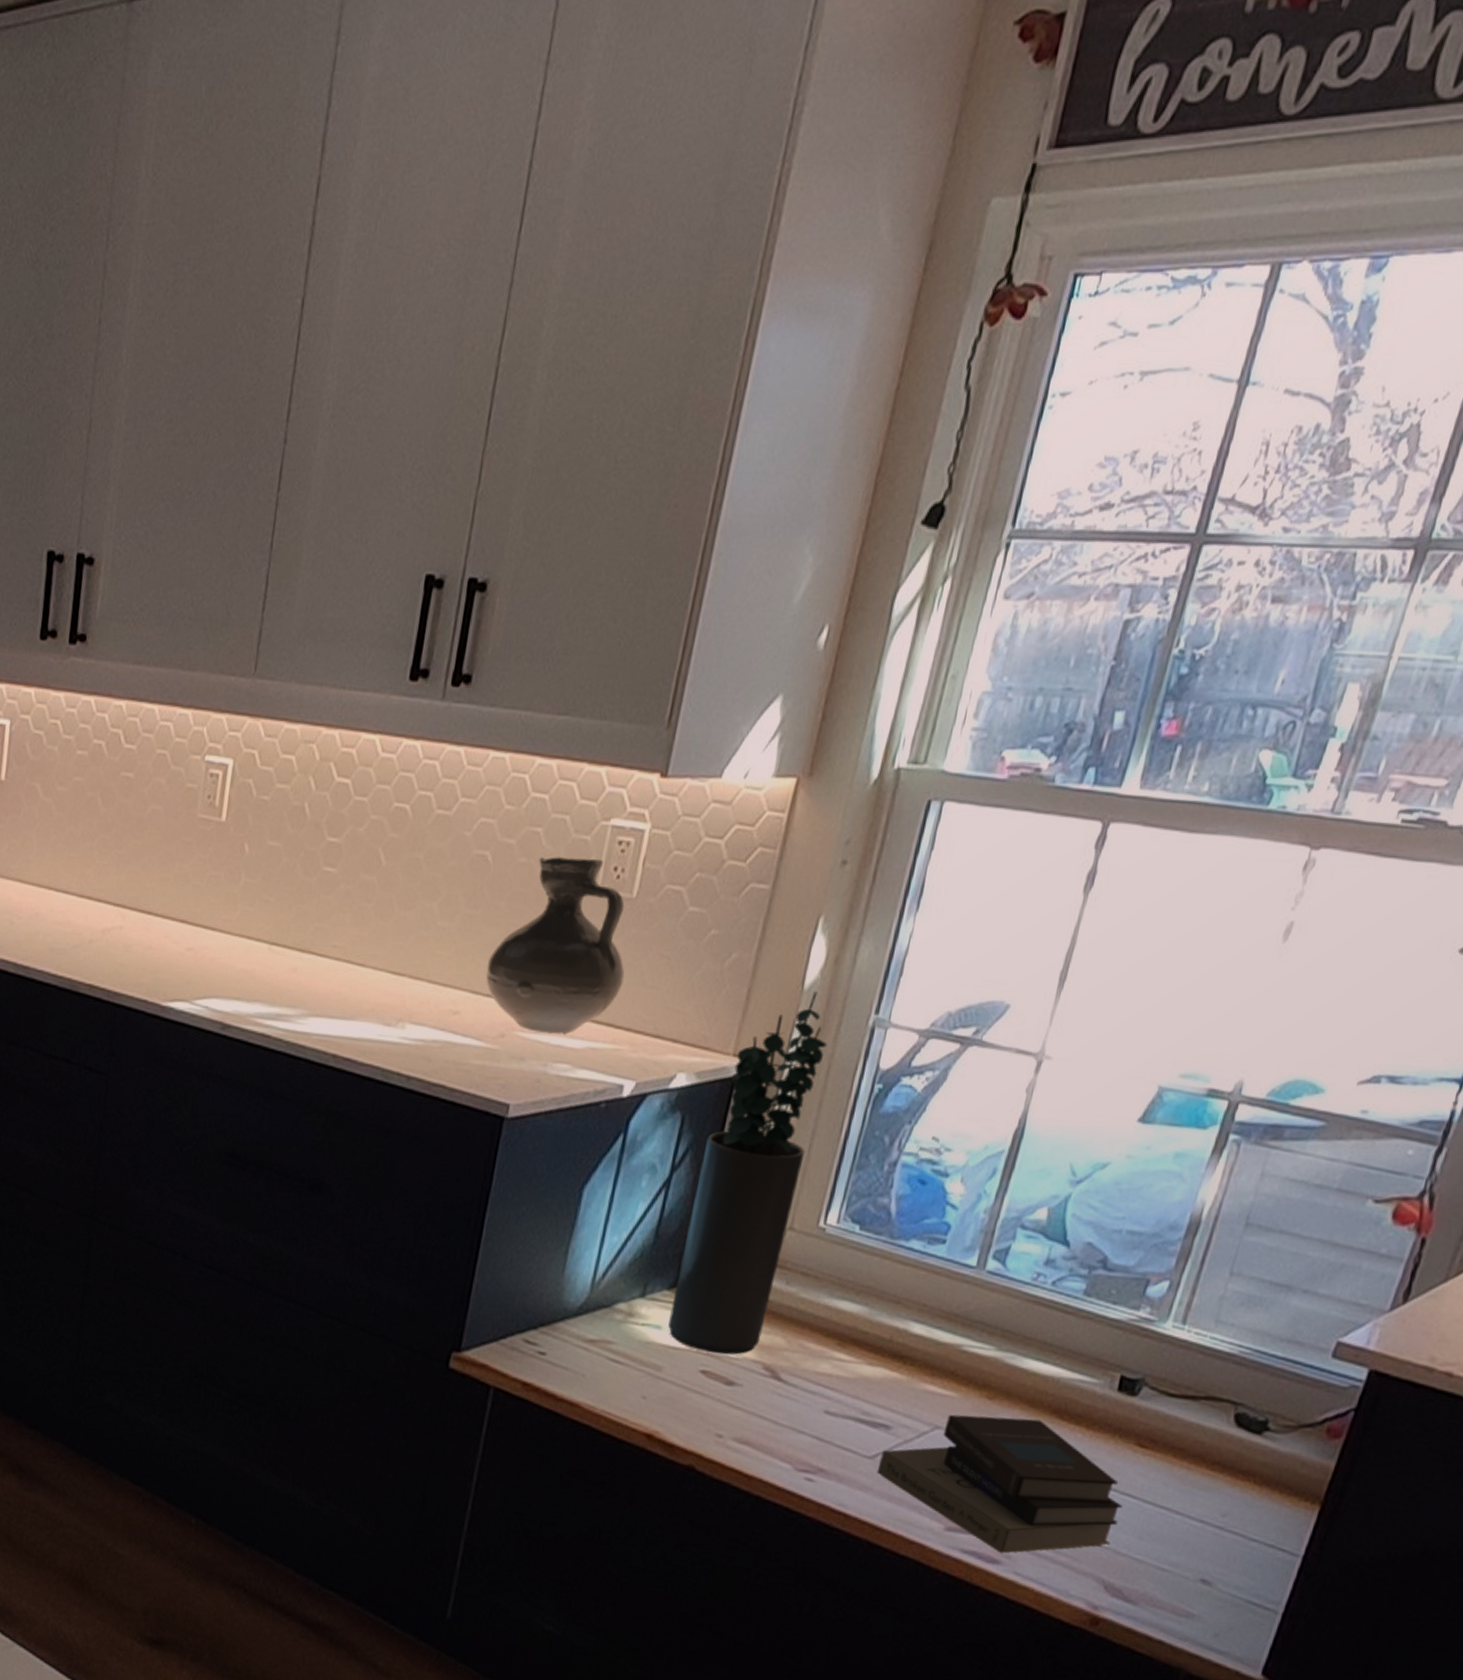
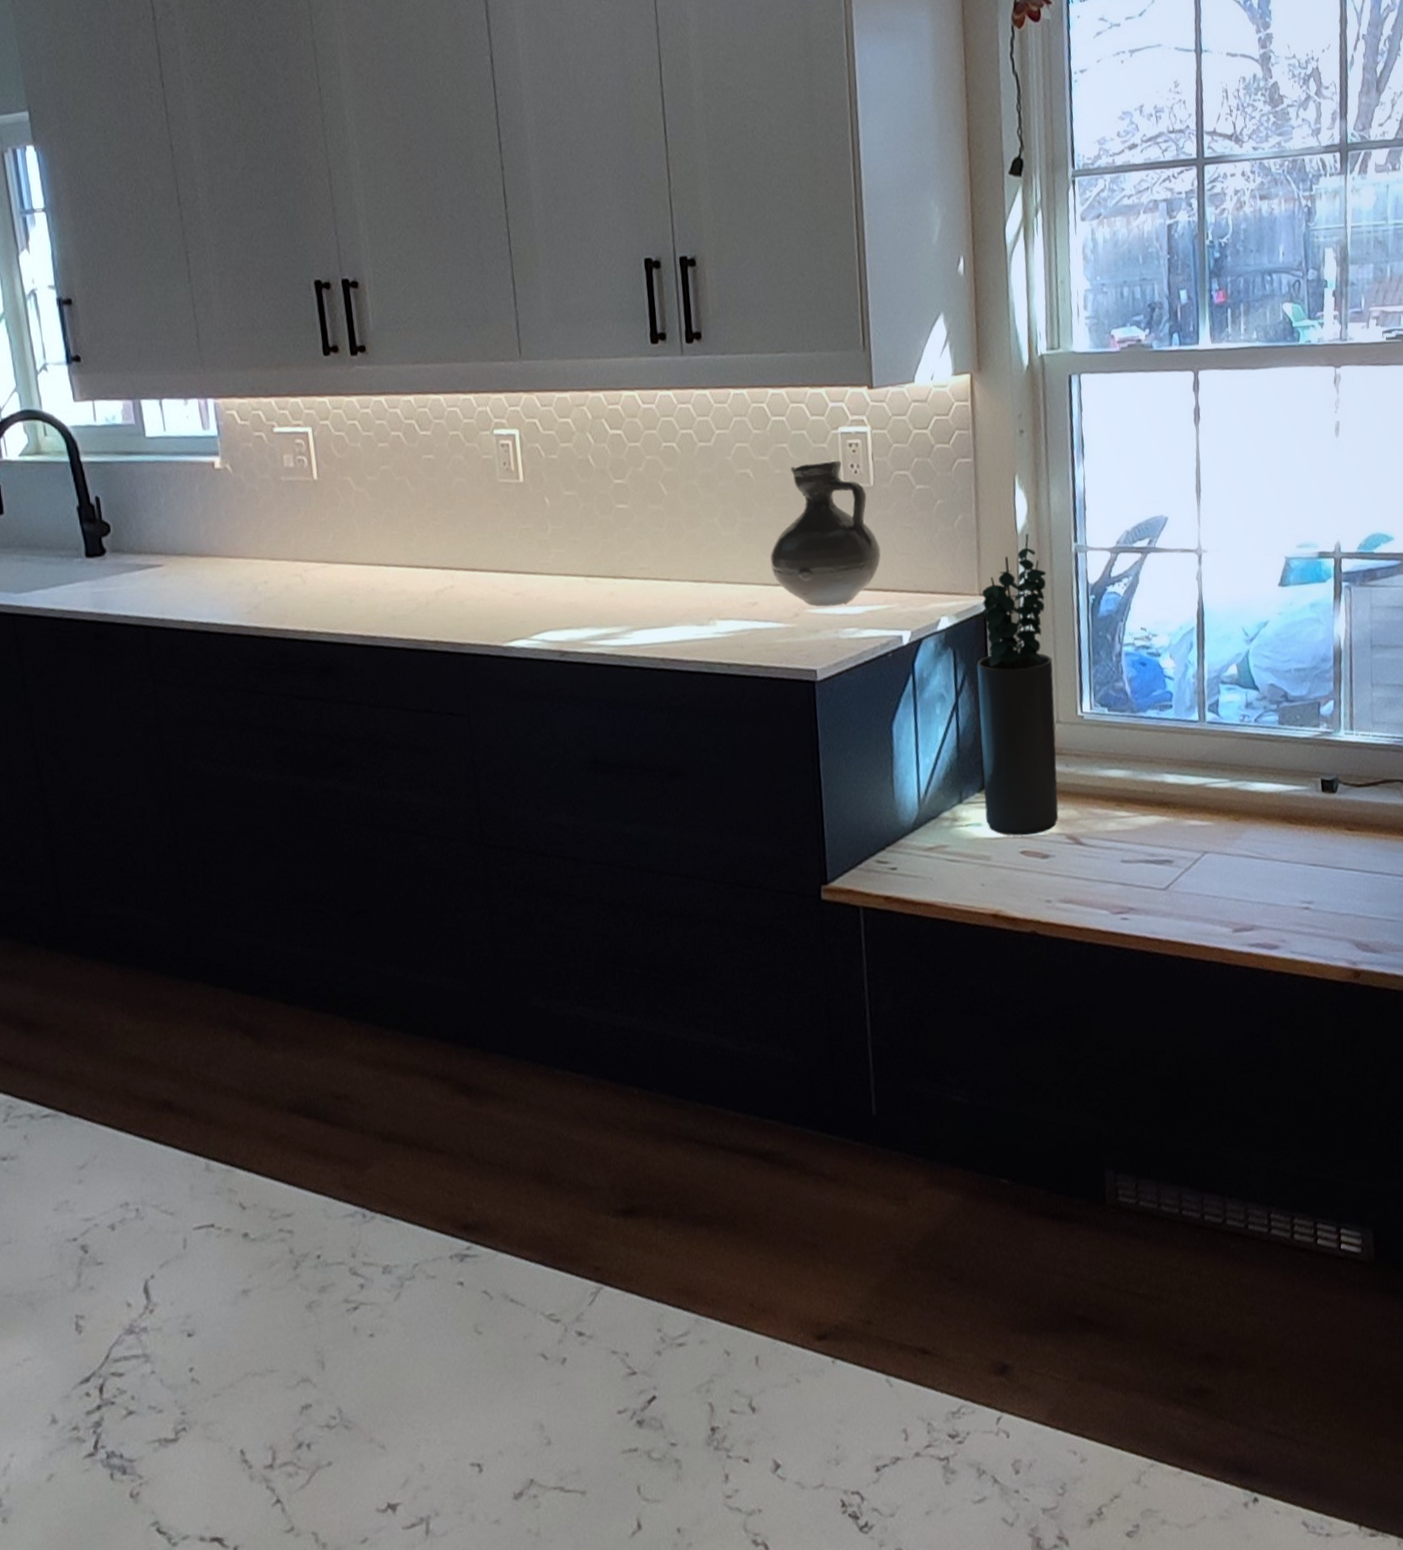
books: present [876,1414,1123,1554] -> none [1171,827,1351,939]

